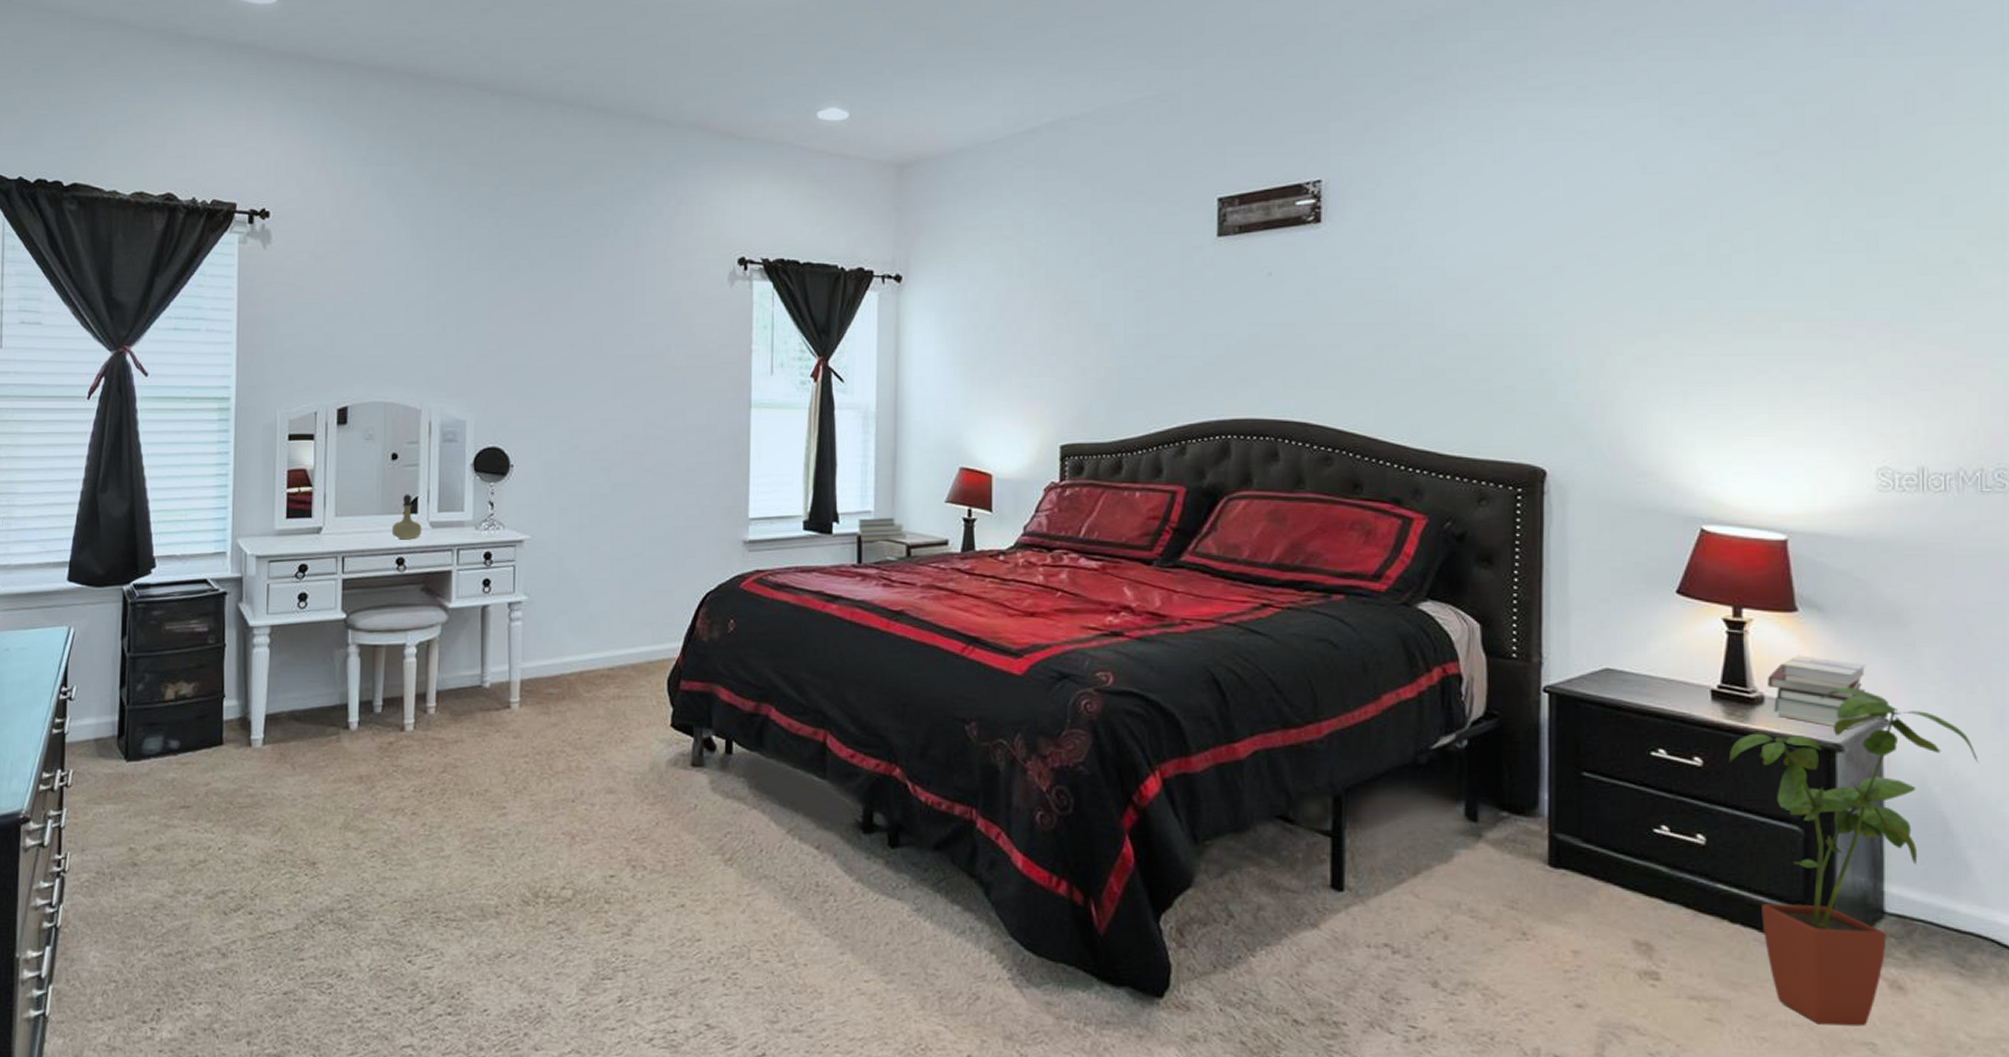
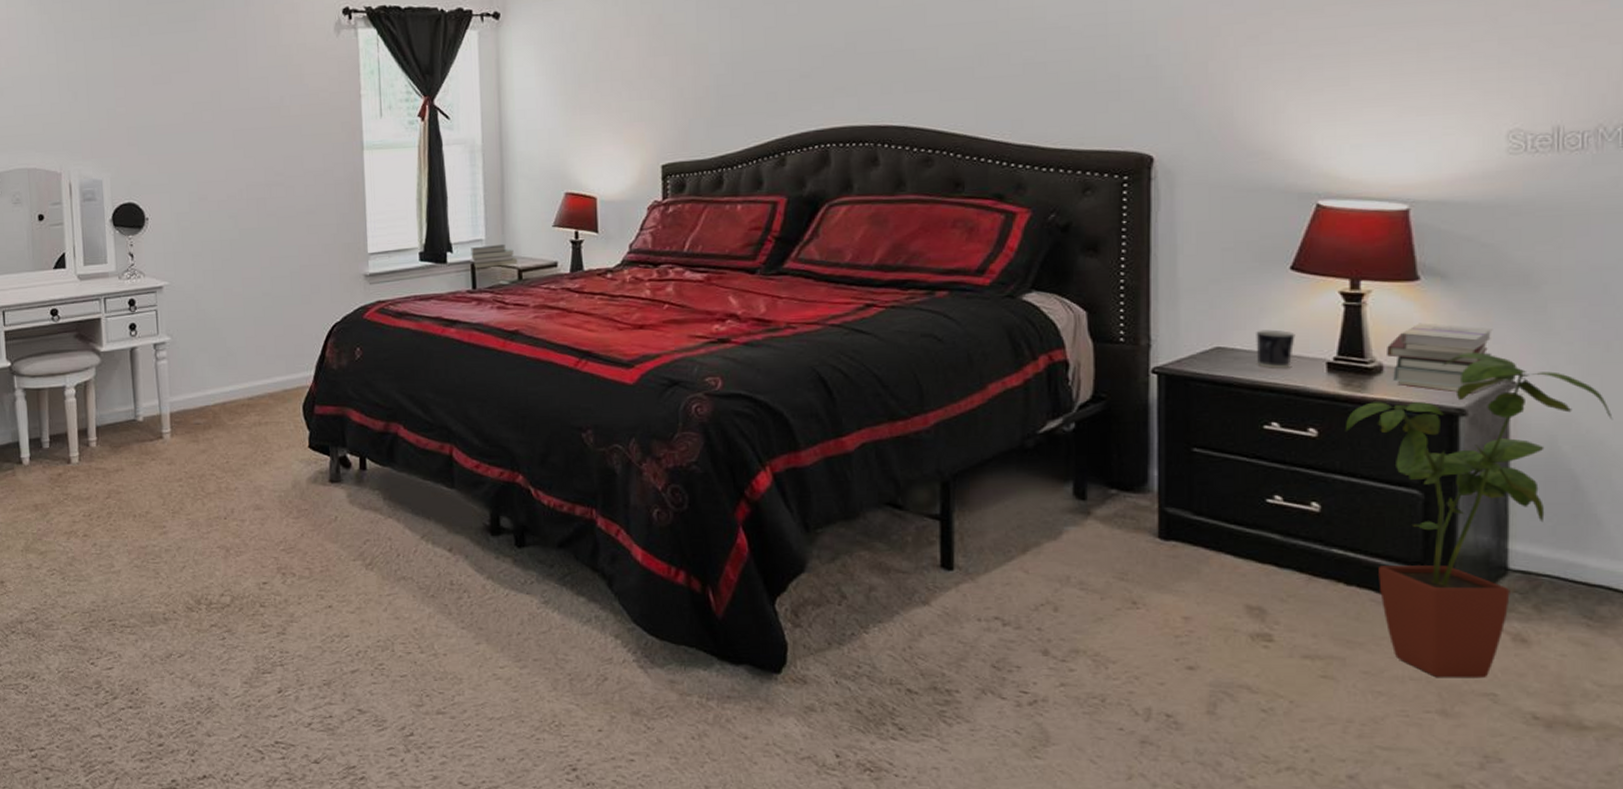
perfume bottle: present [391,494,422,540] -> none [44,251,71,293]
mug: none [1643,653,1681,694] -> present [1256,329,1295,369]

